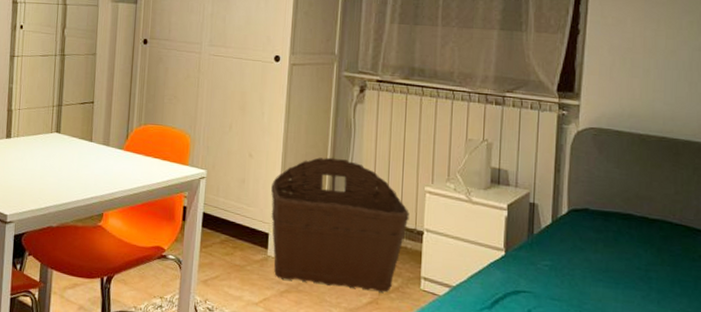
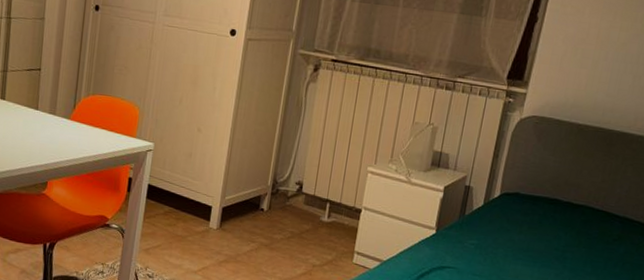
wicker basket: present [271,157,409,292] -> none [215,134,350,265]

